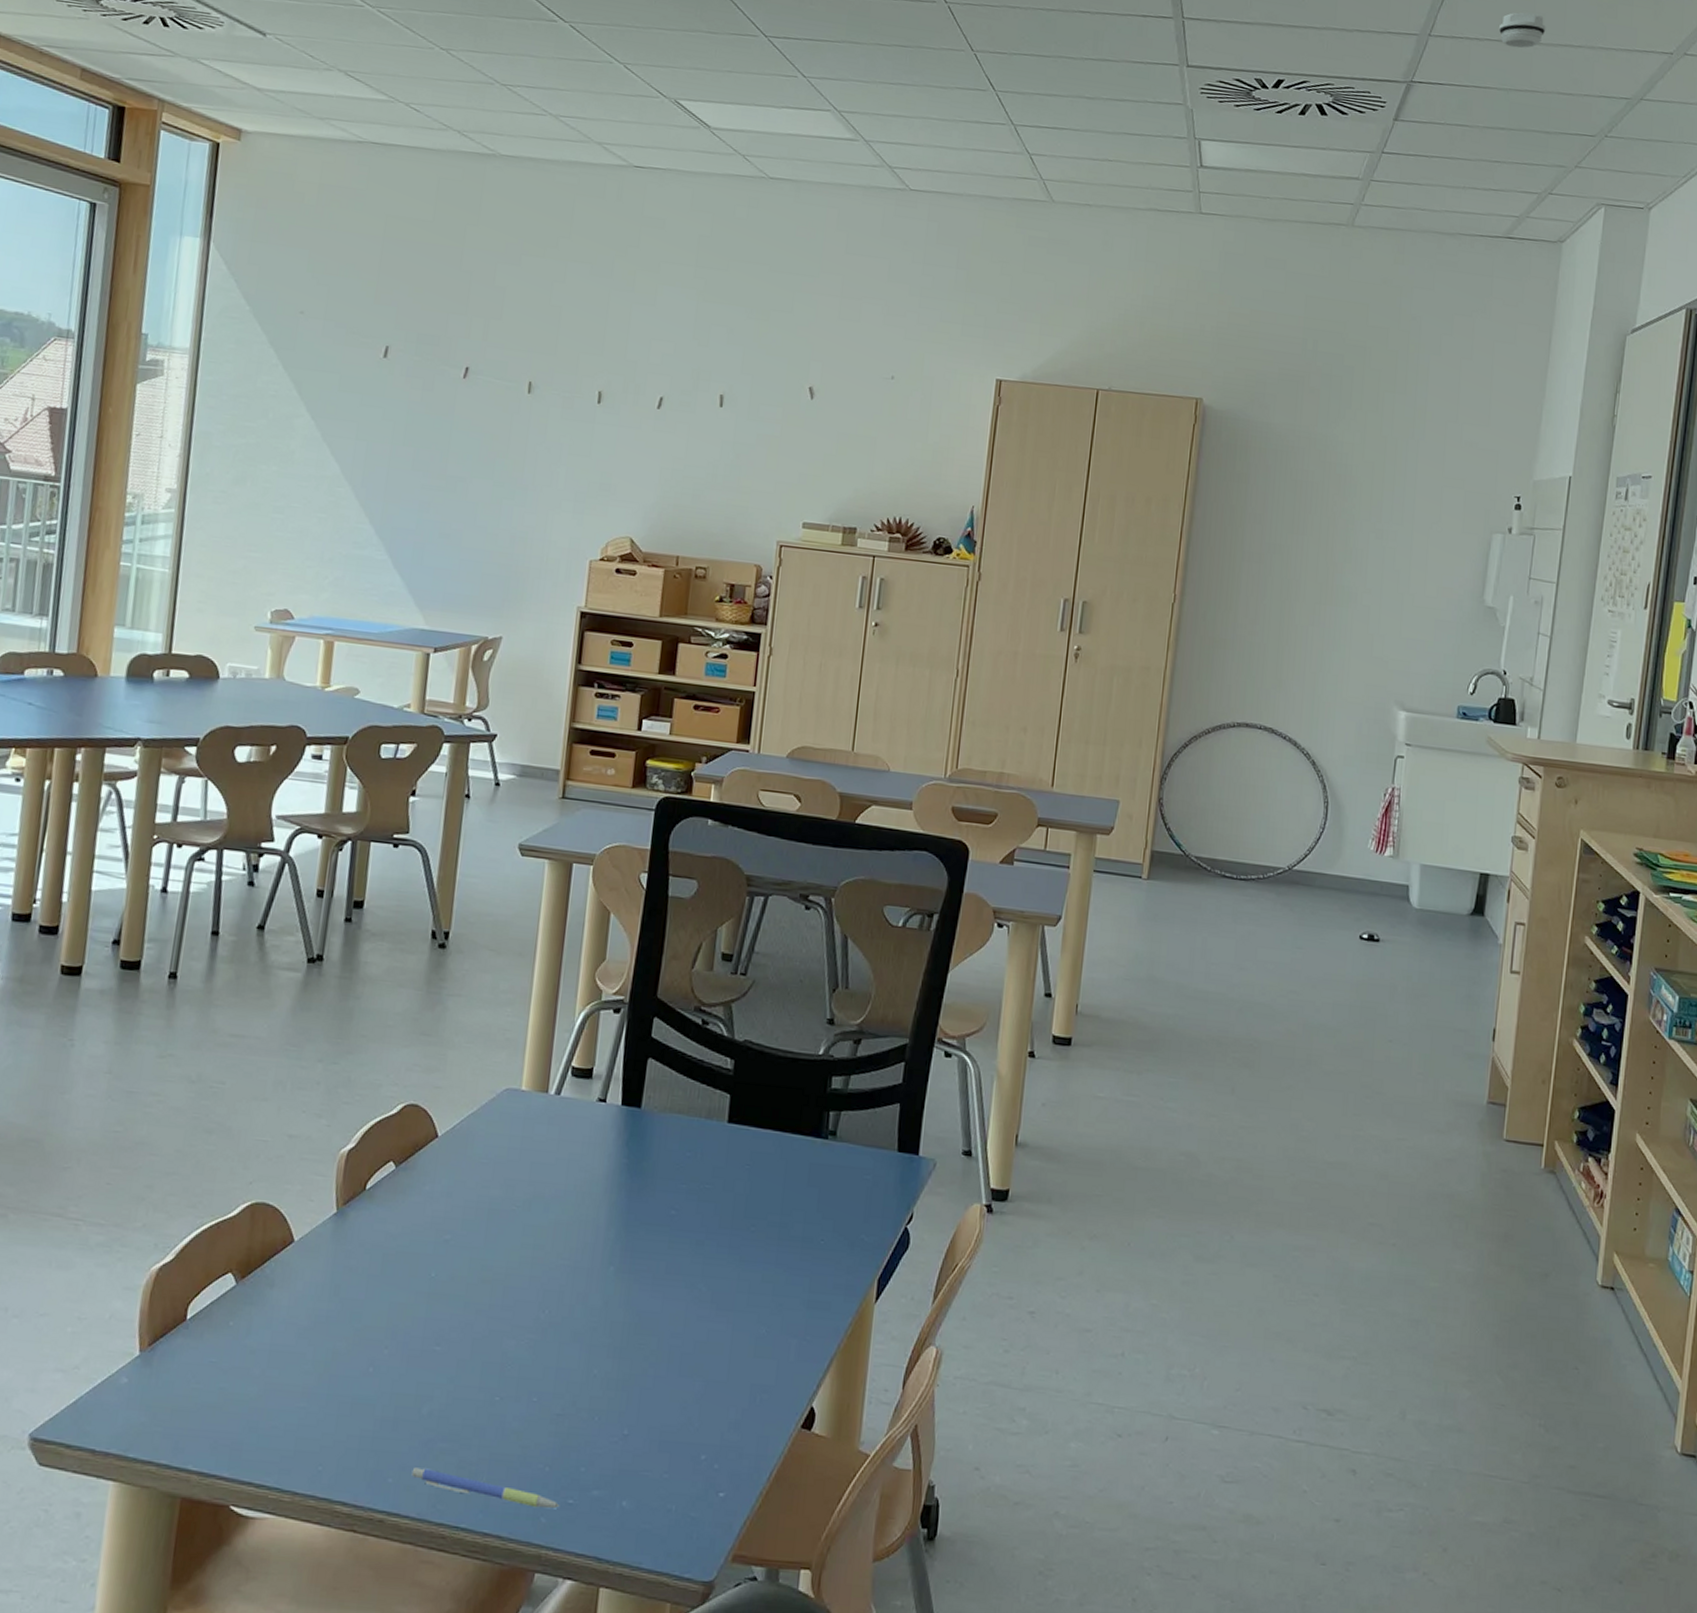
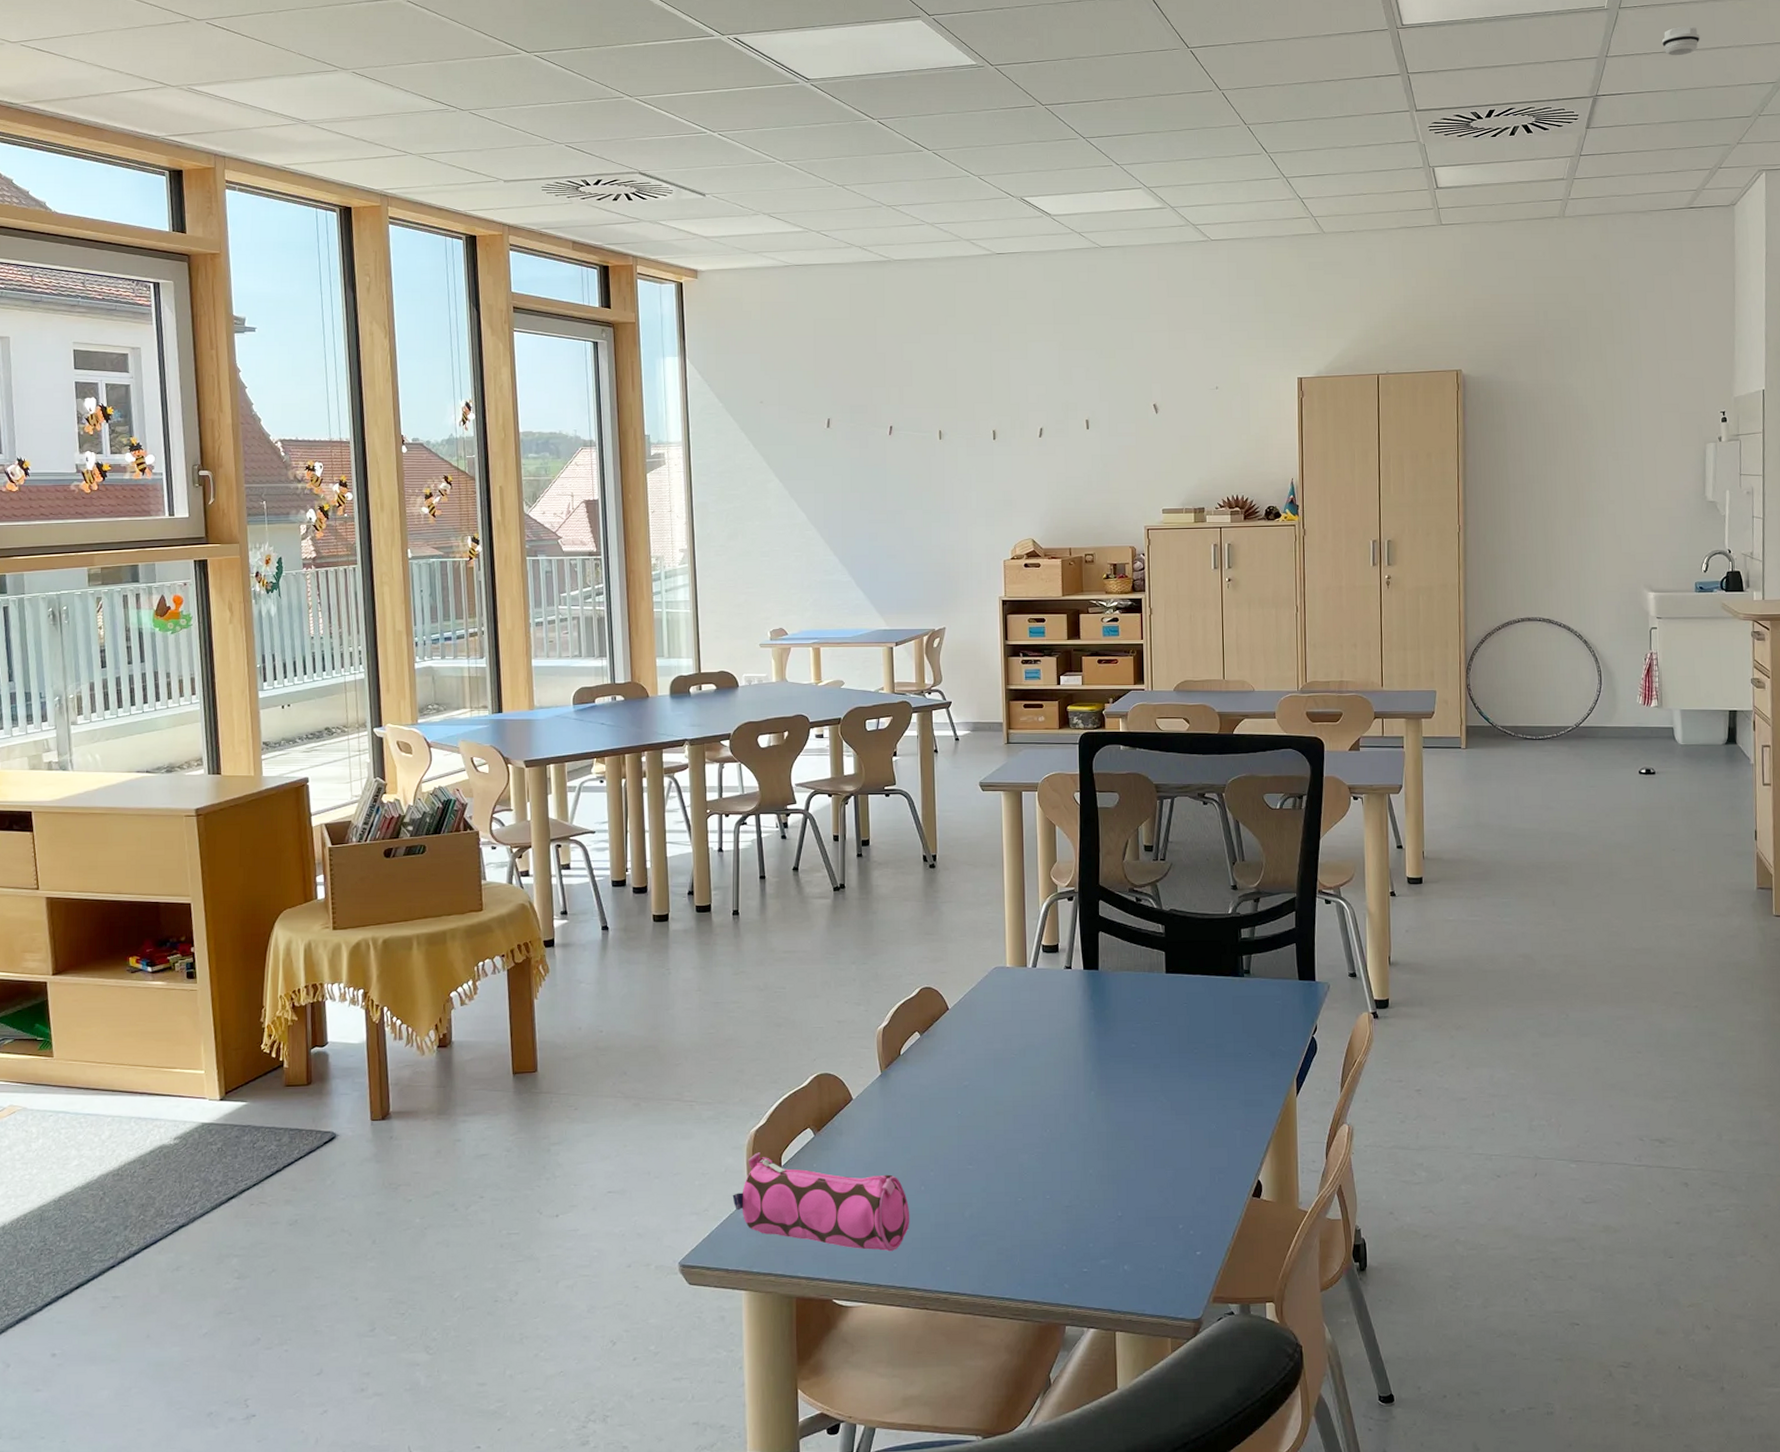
pencil case: none [114,1298,350,1450] -> present [732,1152,910,1252]
pen: present [411,1467,560,1509] -> none [964,1257,1078,1278]

